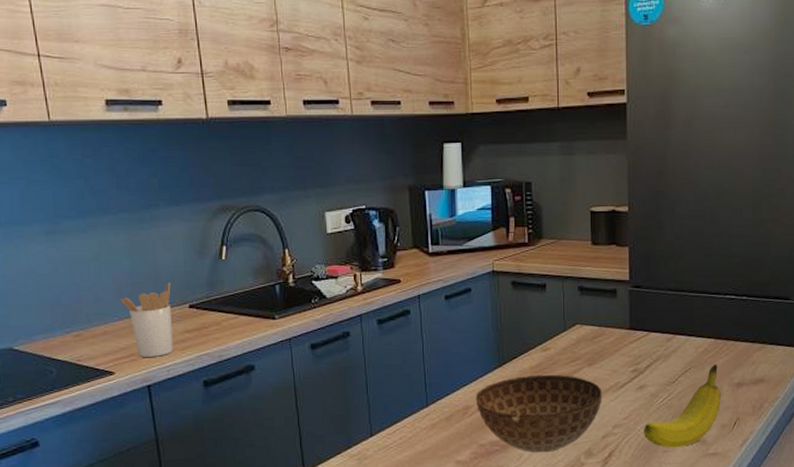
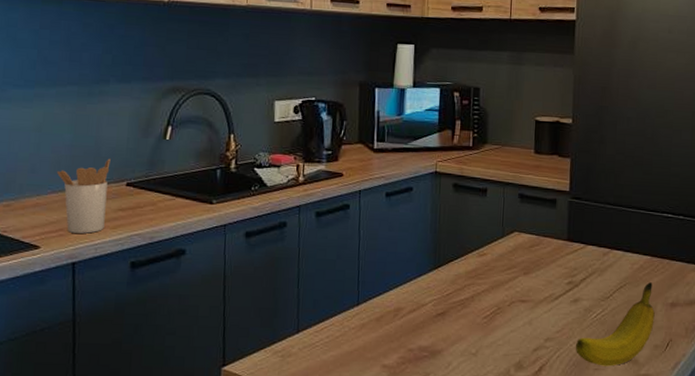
bowl: present [475,374,602,453] -> none [408,280,536,363]

